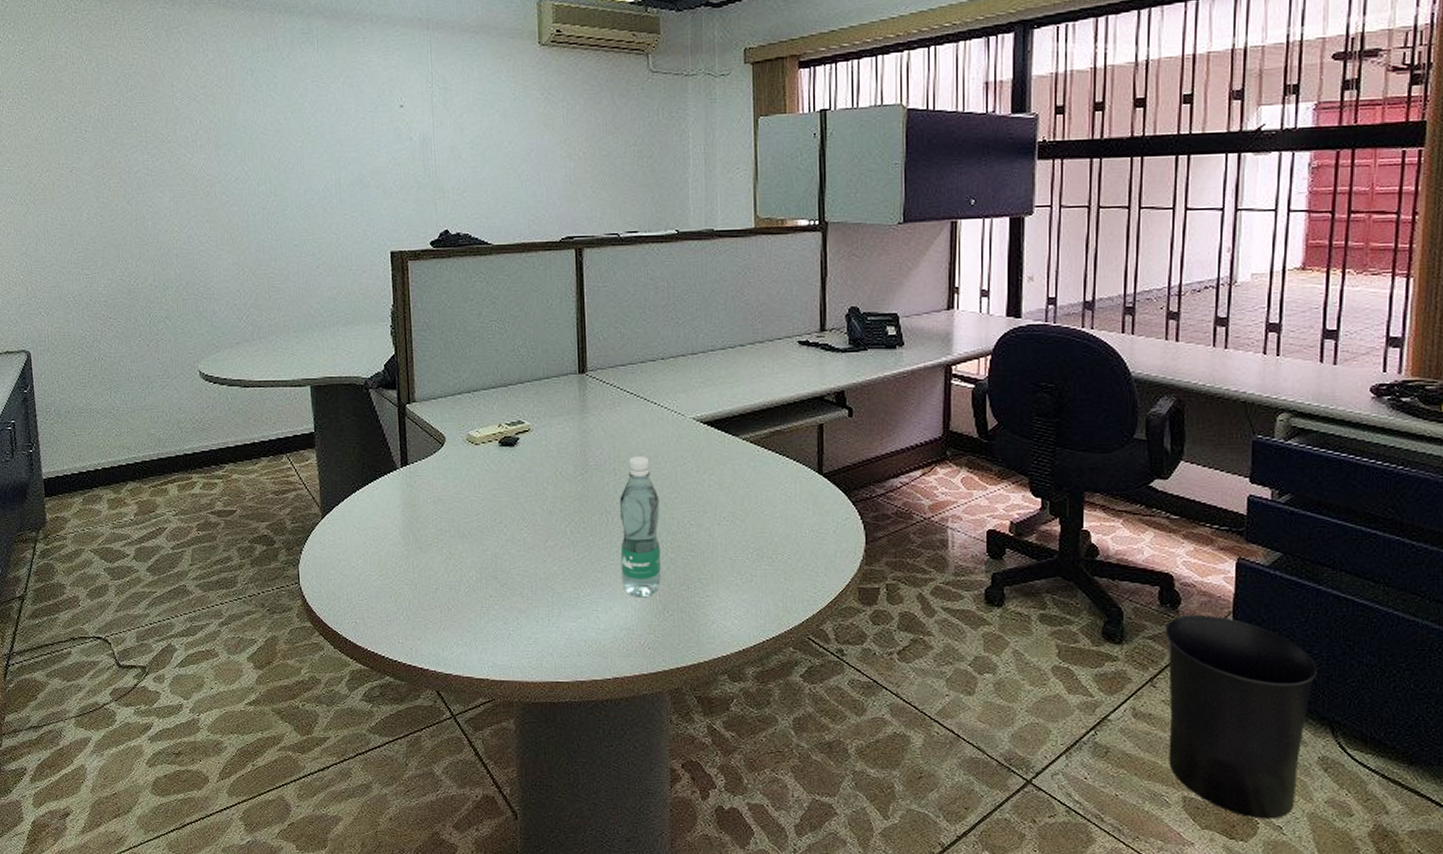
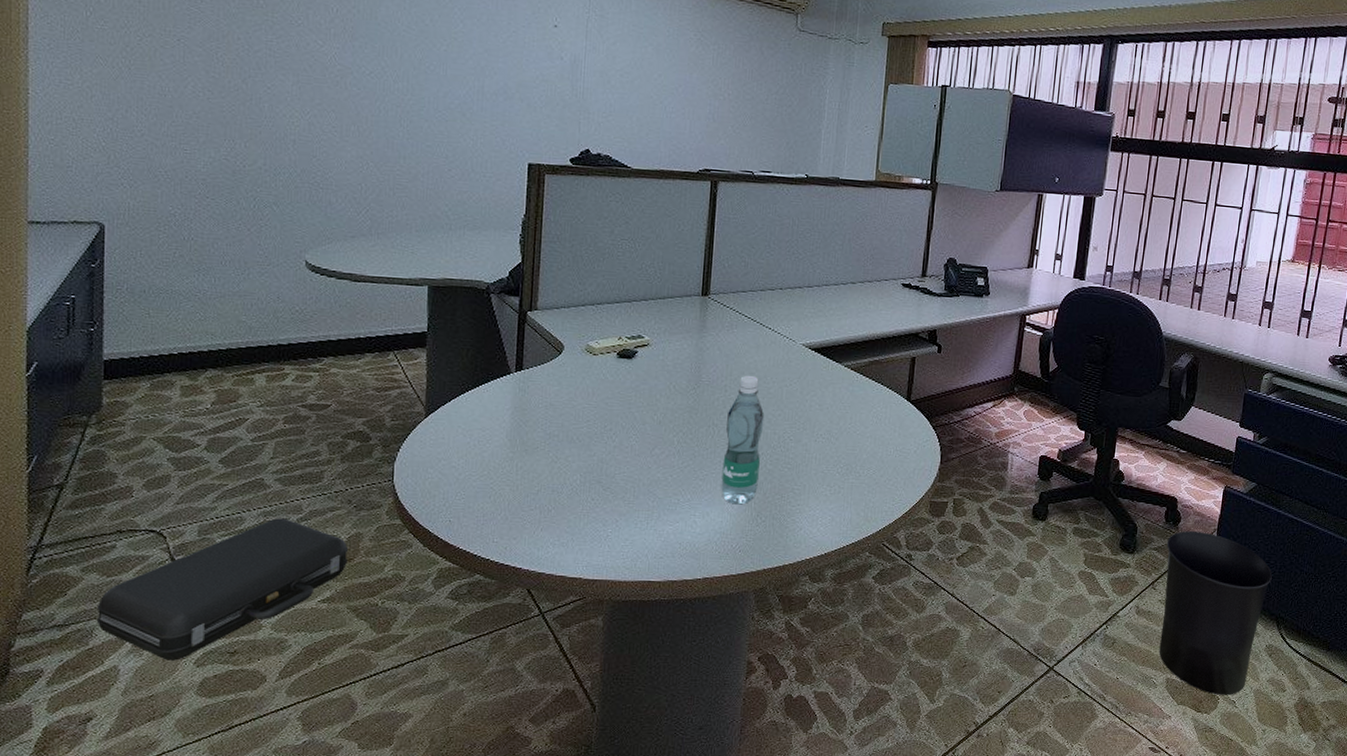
briefcase: none [62,623,267,761] -> present [96,518,348,661]

